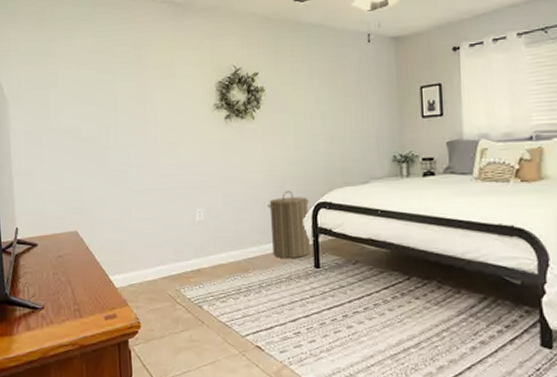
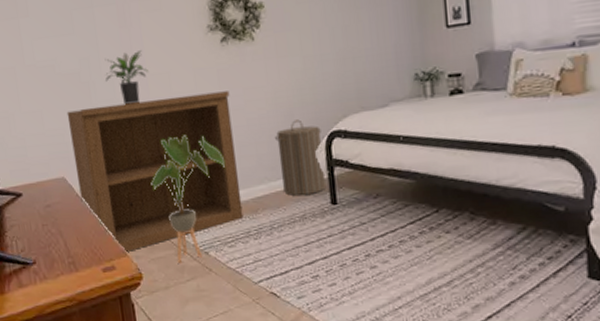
bookshelf: none [84,162,236,303] -> present [67,91,244,253]
potted plant: none [121,122,159,170] -> present [105,50,148,105]
house plant: none [154,199,221,315] -> present [150,135,225,263]

